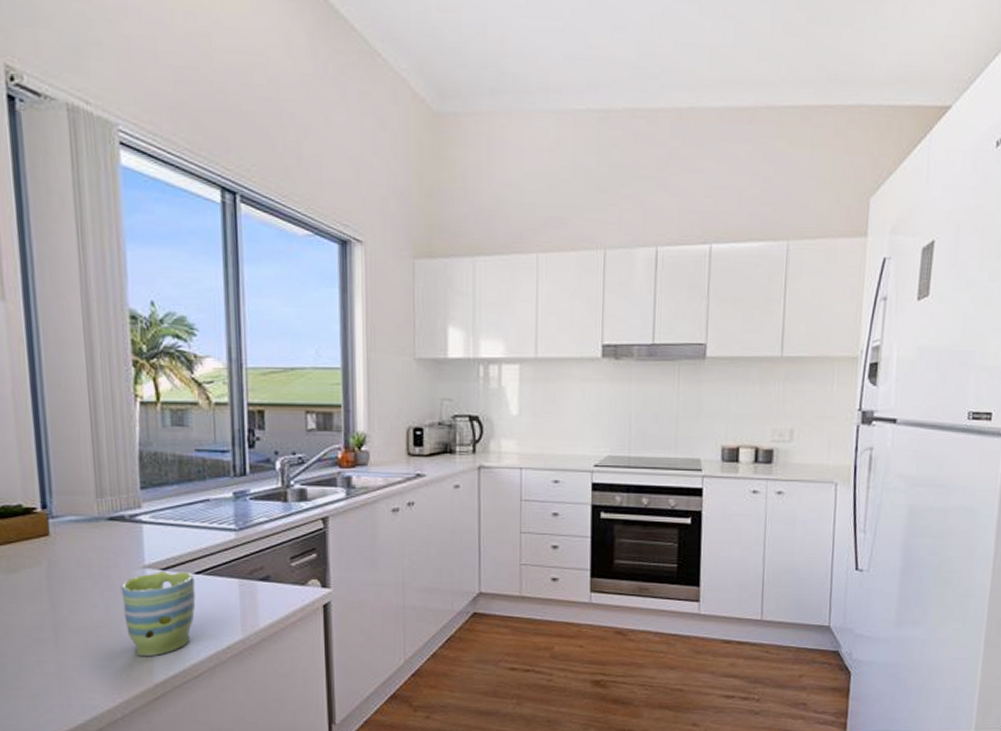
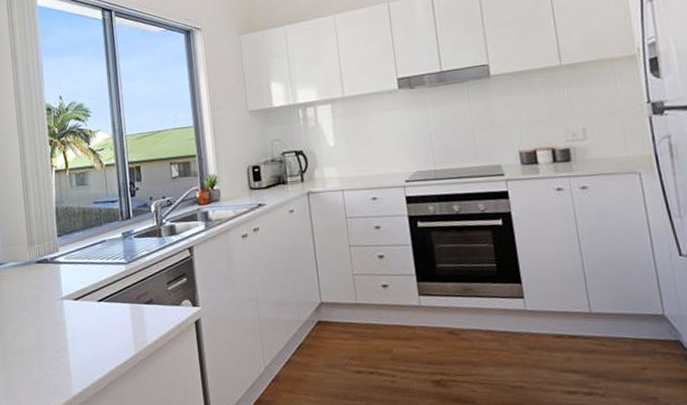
mug: present [120,571,196,657] -> none [46,300,100,373]

